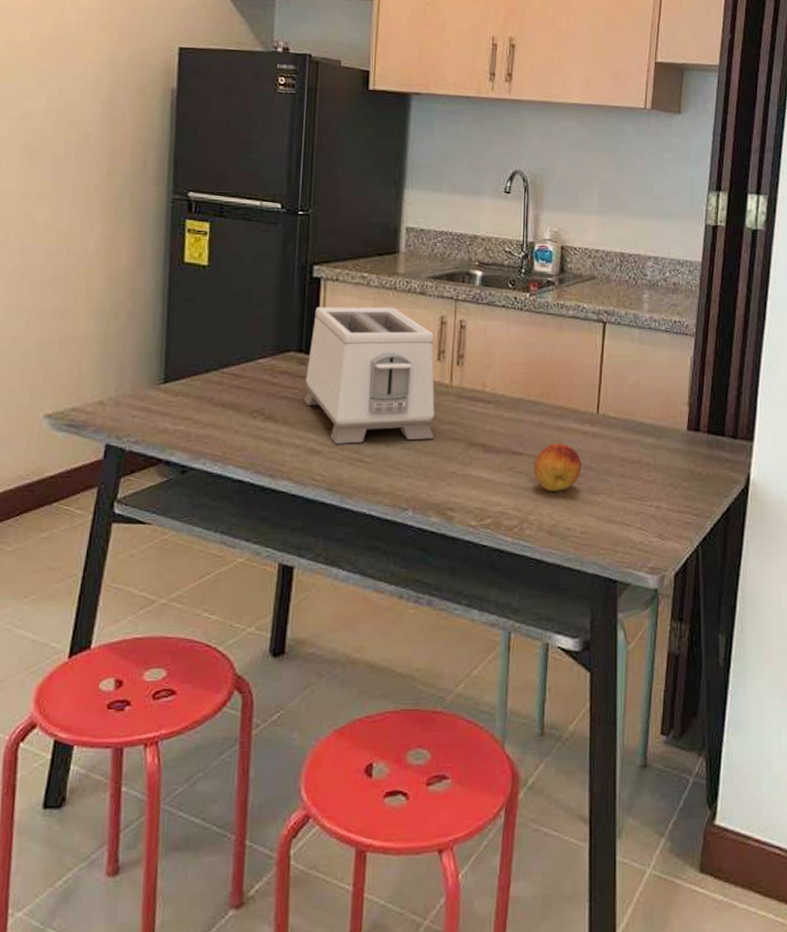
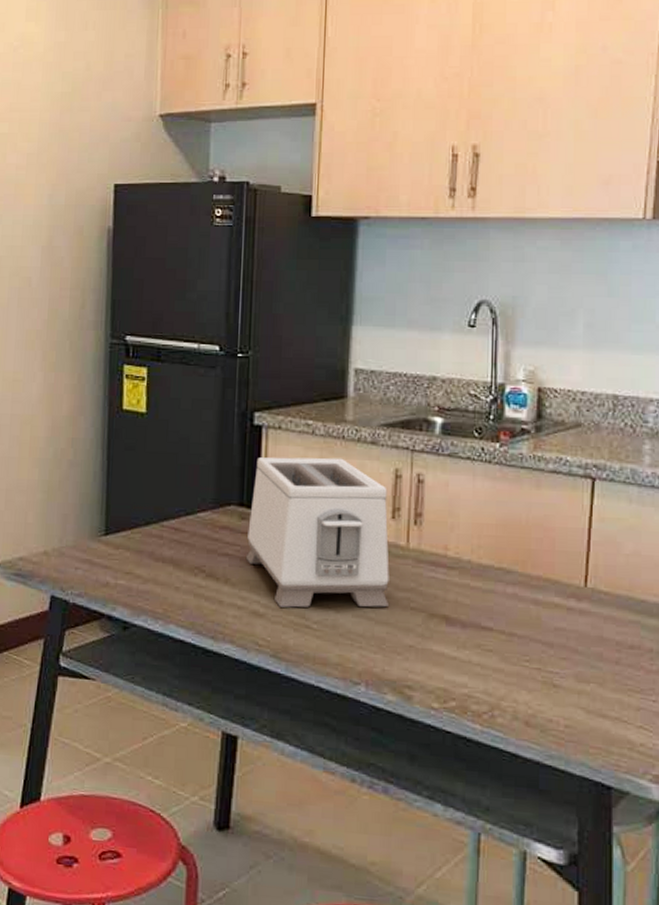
fruit: present [534,444,582,492] -> none [506,619,566,677]

